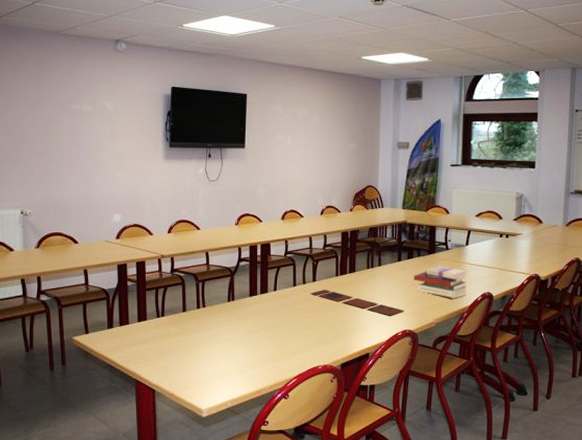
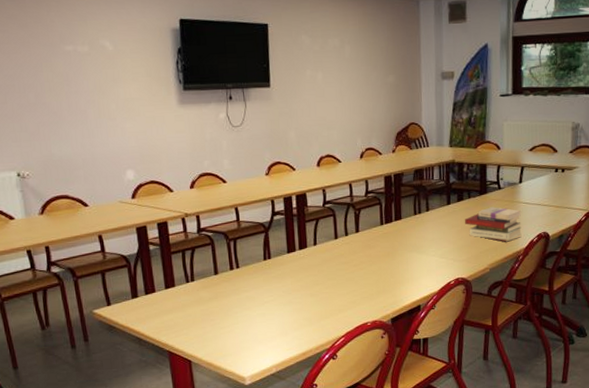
papers: present [310,290,405,316] -> none [354,240,456,264]

